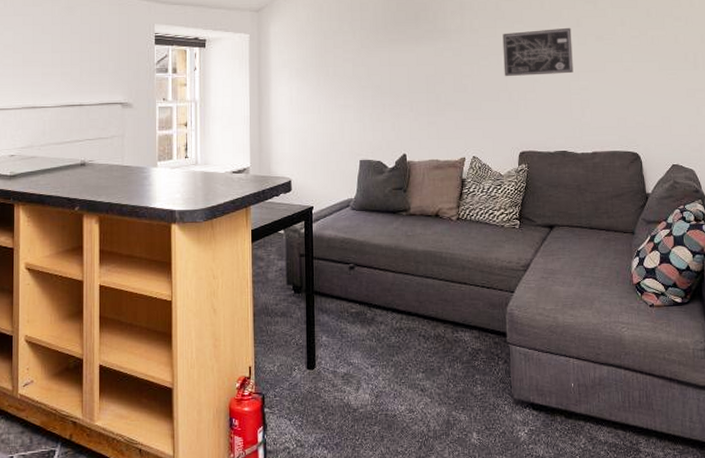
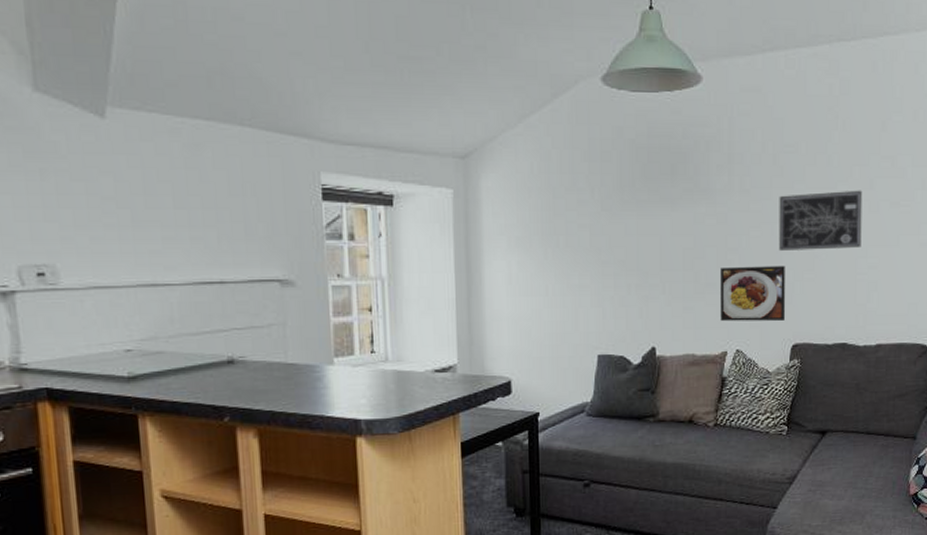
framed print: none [457,88,513,133] -> present [720,266,786,322]

